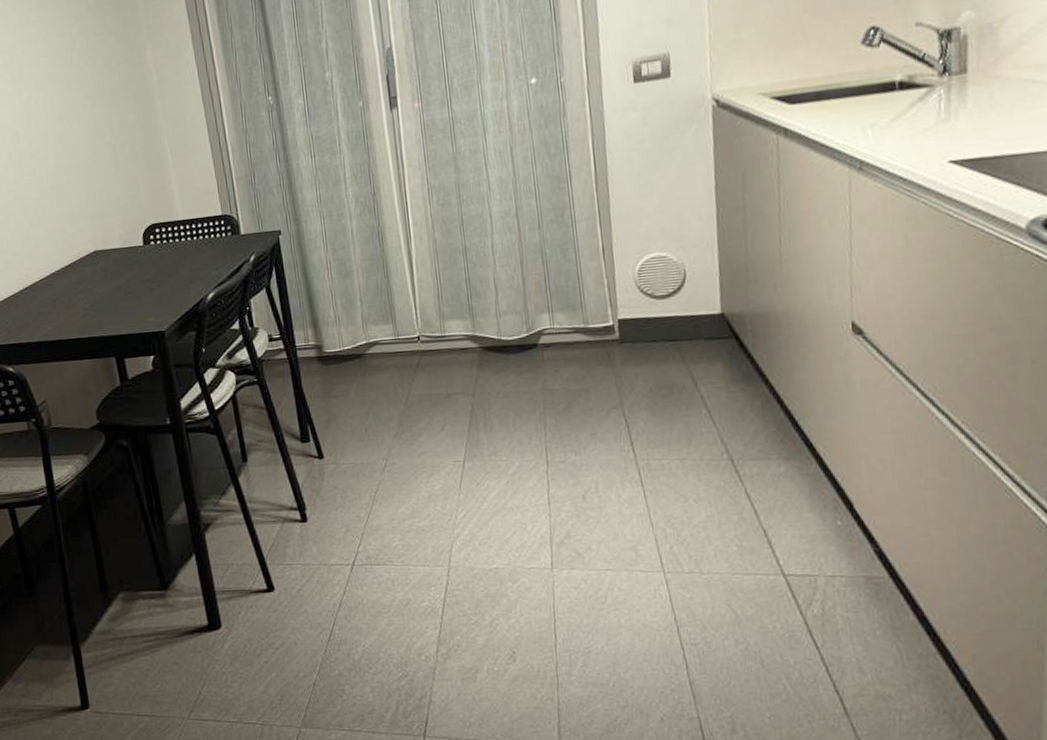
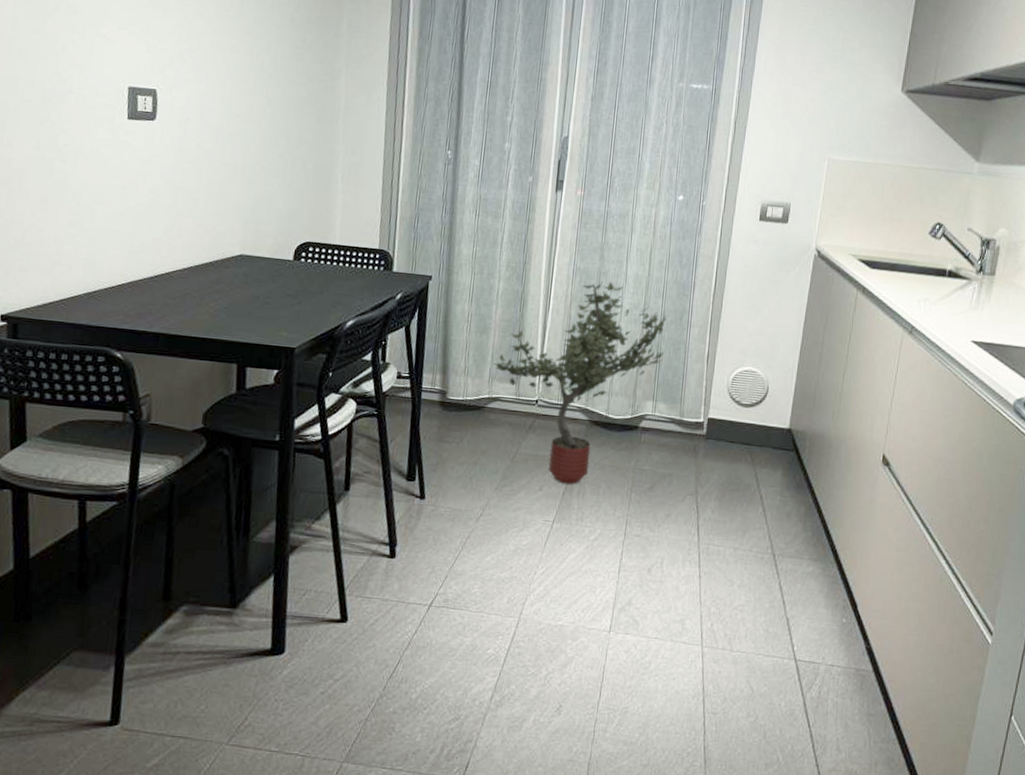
potted tree: none [363,193,550,419] -> present [493,282,667,484]

